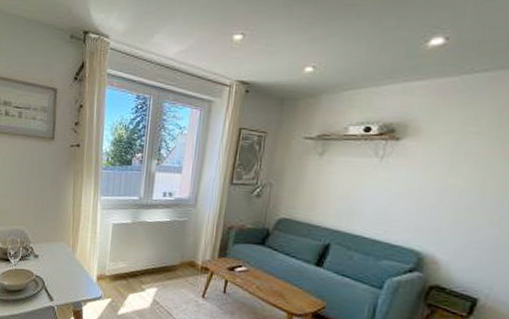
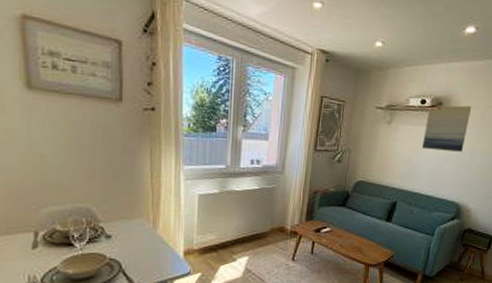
wall art: none [365,131,440,189] -> present [421,105,472,152]

